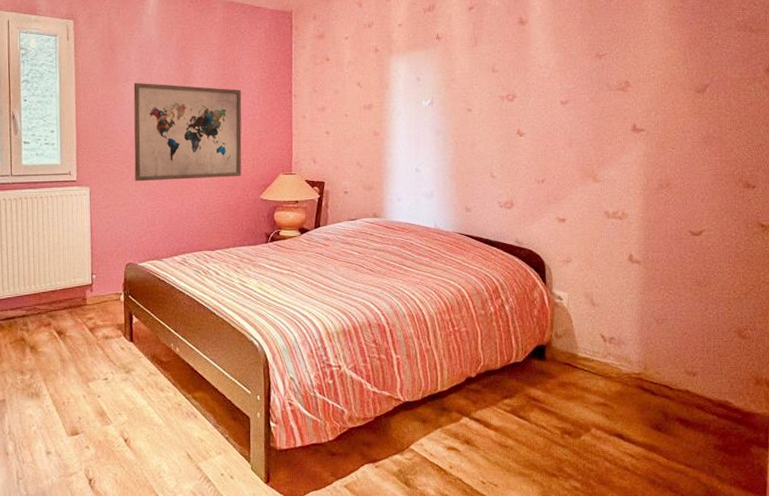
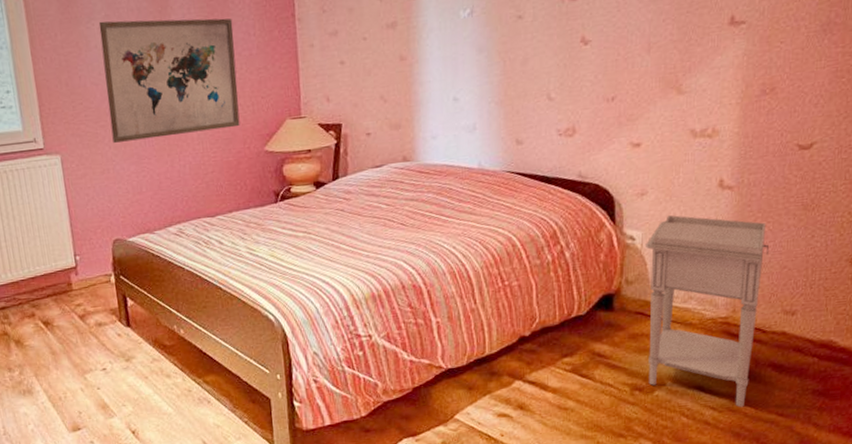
nightstand: none [571,280,671,456] -> present [646,214,769,407]

